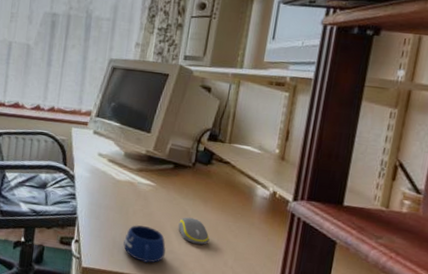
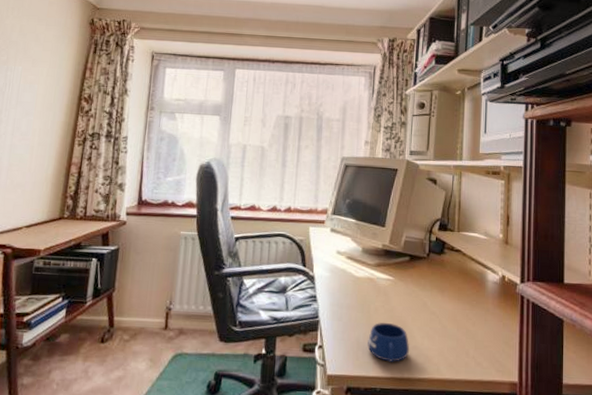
computer mouse: present [178,217,210,245] -> none [419,309,450,337]

